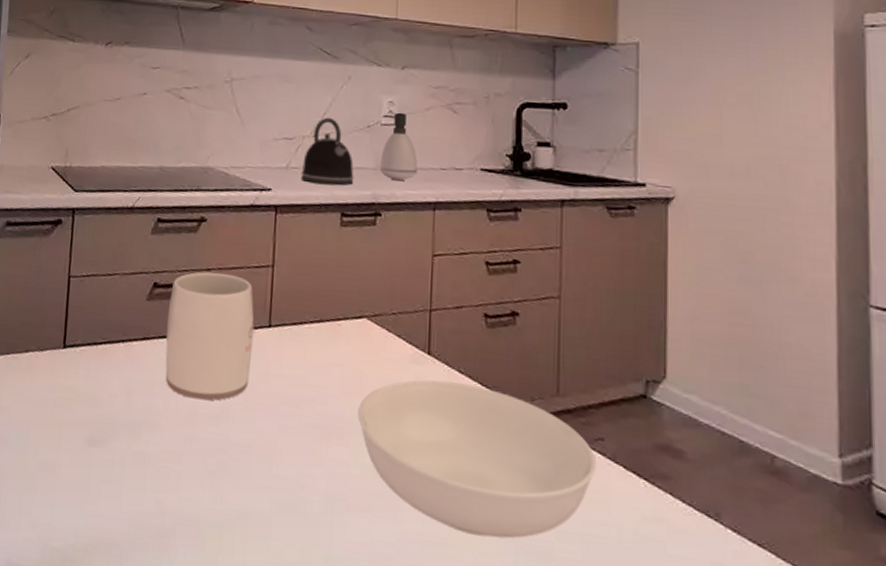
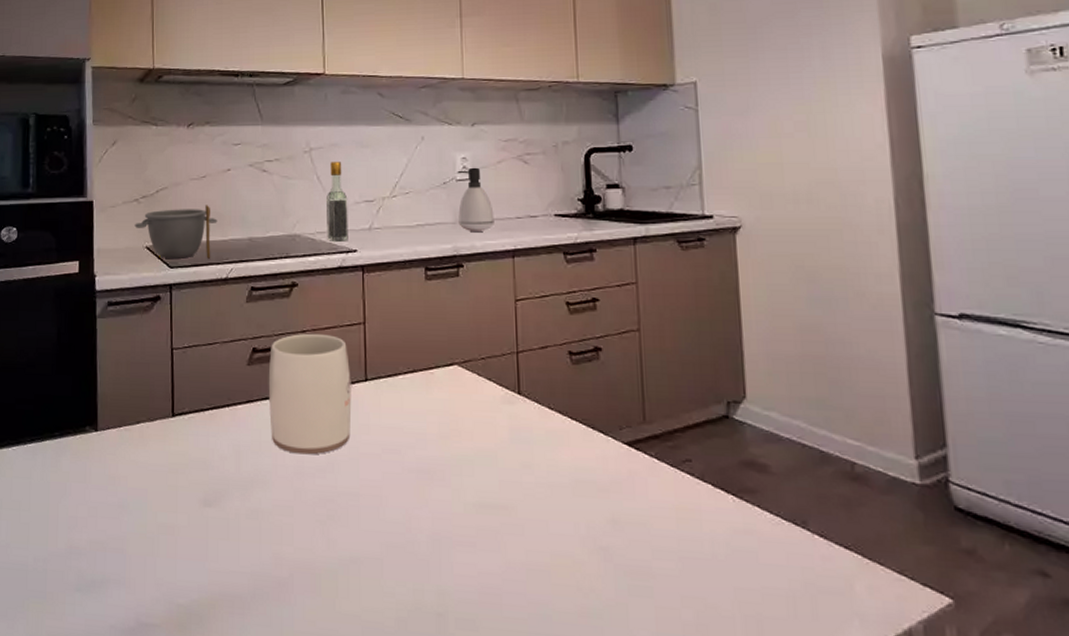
cooking pot: none [41,128,129,185] -> present [134,205,218,259]
bottle: none [241,94,267,179] -> present [327,162,348,241]
kettle: present [301,117,354,186] -> none [383,177,435,242]
bowl: present [358,379,596,539] -> none [456,418,686,561]

